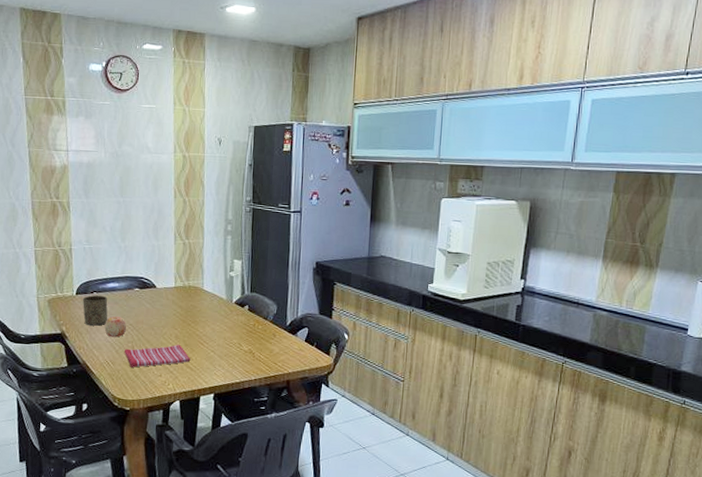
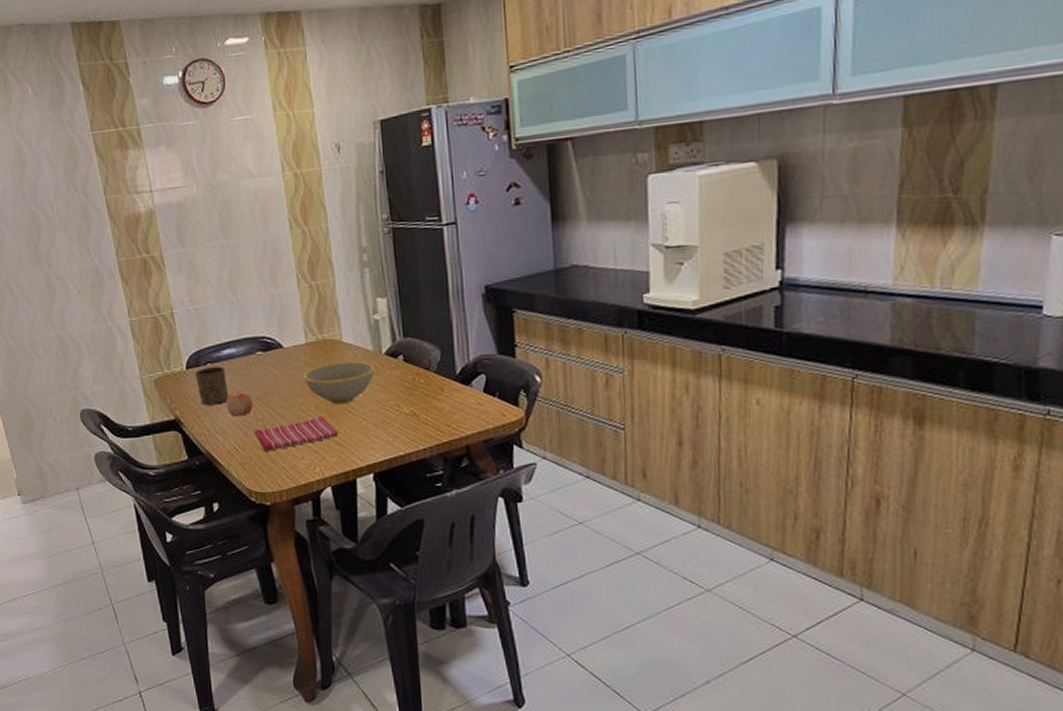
bowl: none [169,304,226,338] -> present [303,361,375,405]

